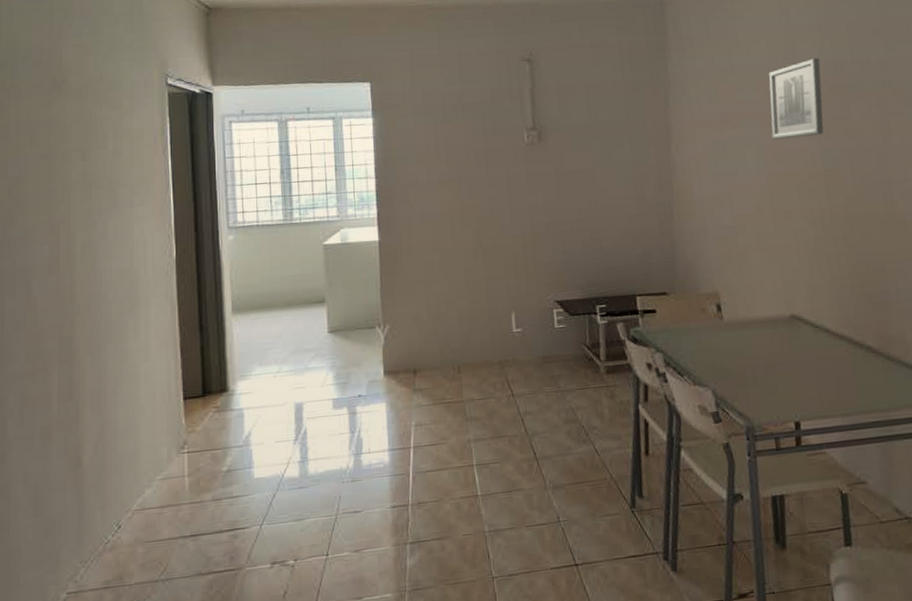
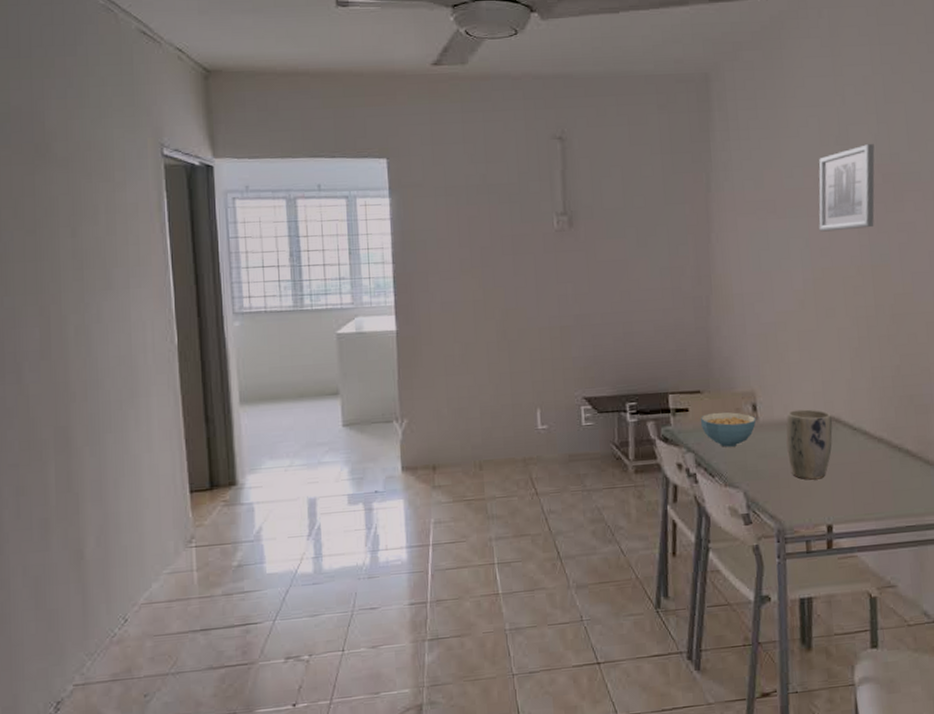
cereal bowl: none [667,312,721,347] -> present [700,412,757,447]
plant pot: none [750,308,796,378] -> present [786,409,833,480]

